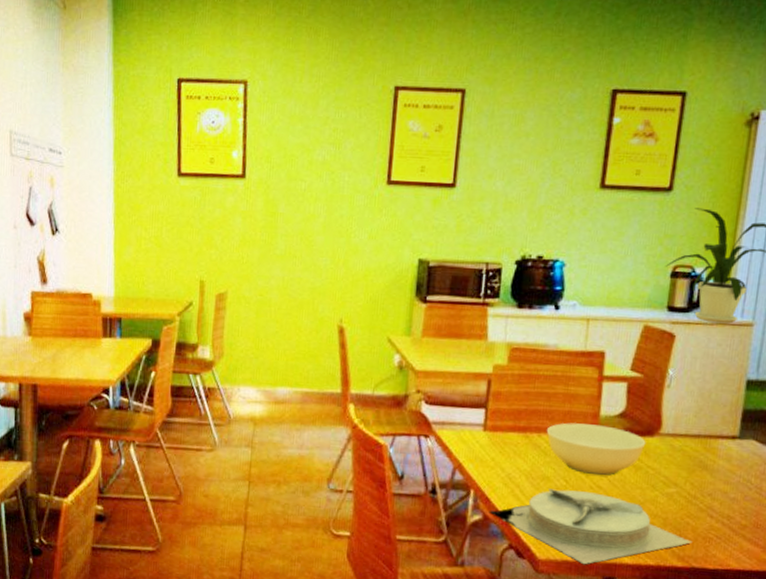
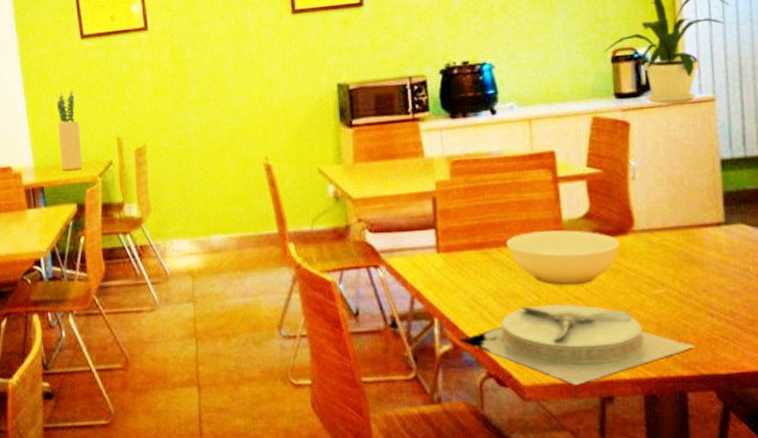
vase: none [141,225,165,306] -> present [56,89,83,171]

